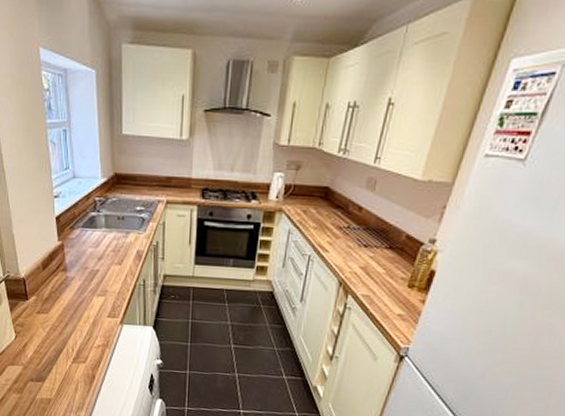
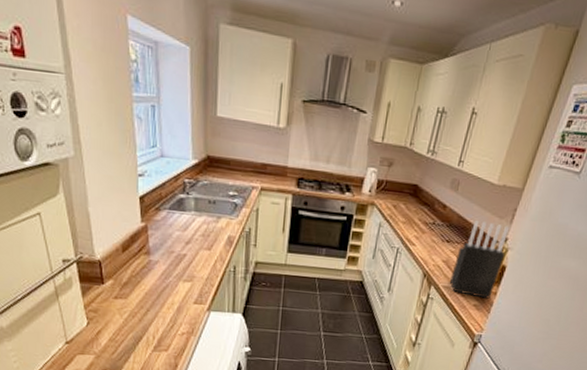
knife block: none [368,222,439,308] -> present [449,221,510,299]

